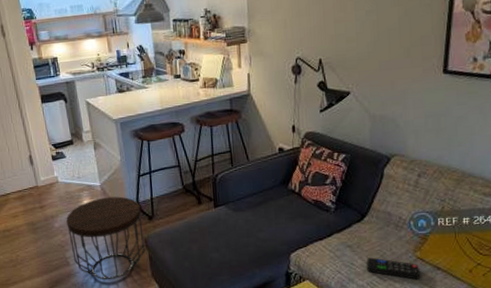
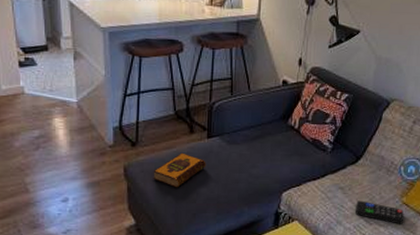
side table: present [66,196,145,280] -> none [30,116,124,212]
hardback book: none [169,222,216,255] -> present [153,152,206,188]

